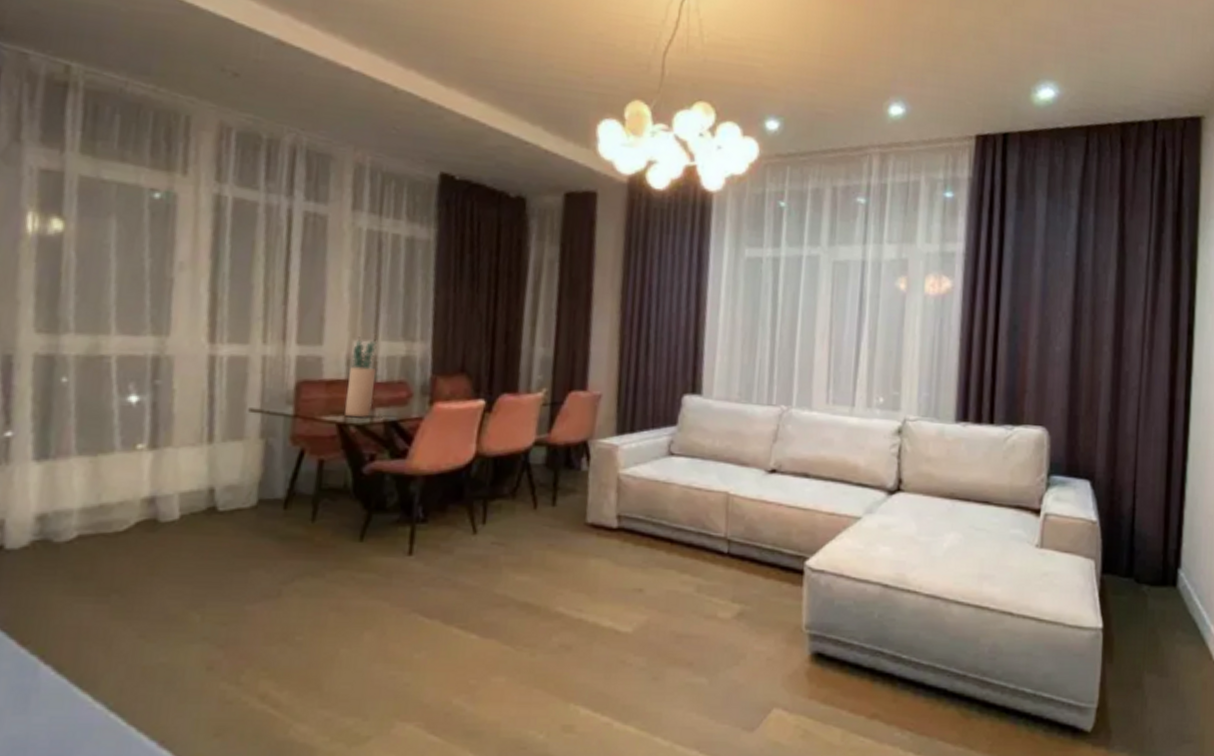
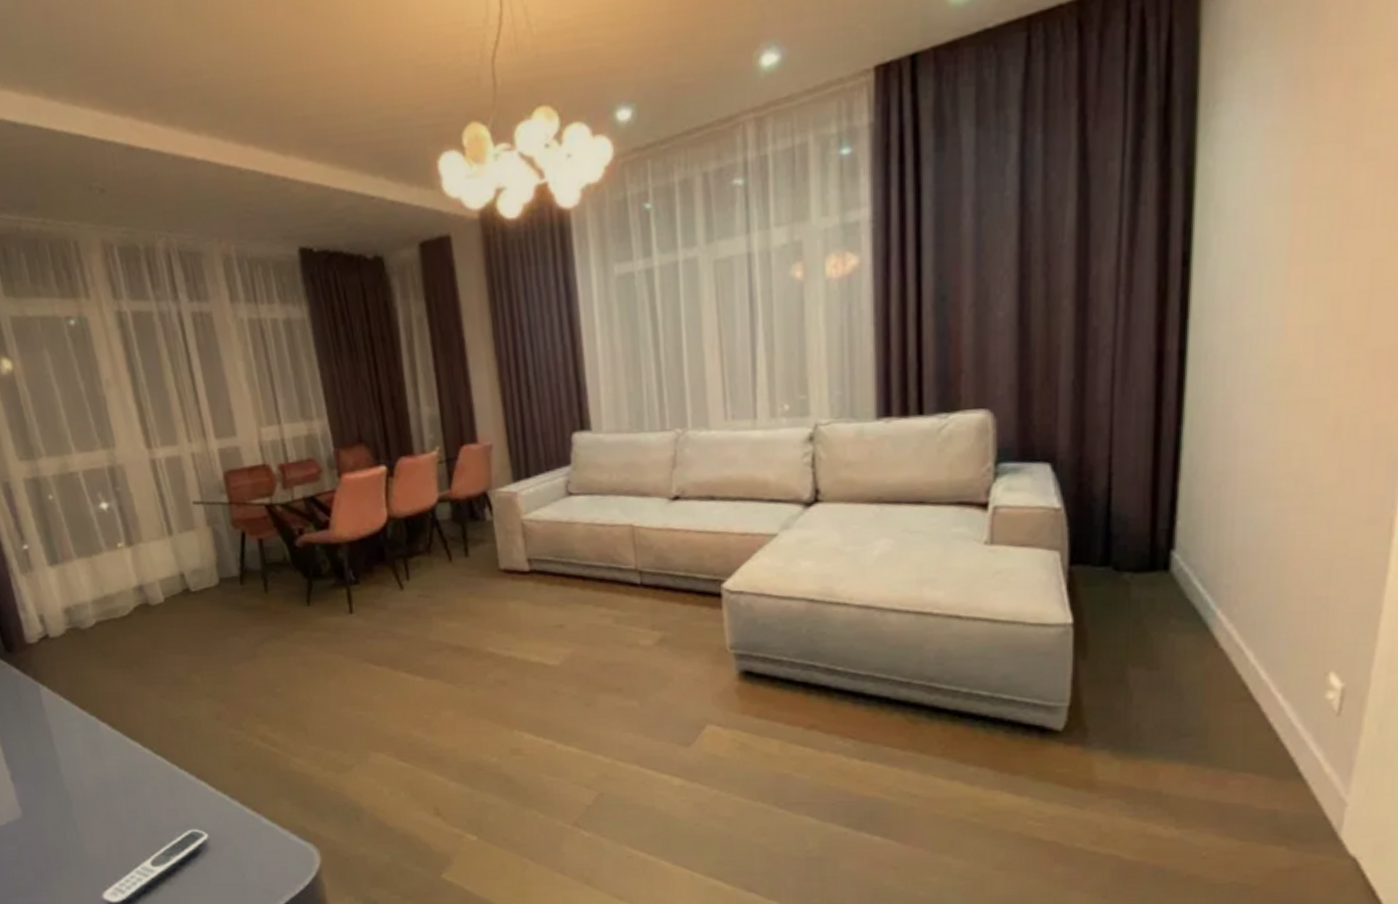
vase: present [343,335,377,418] -> none [263,419,290,498]

